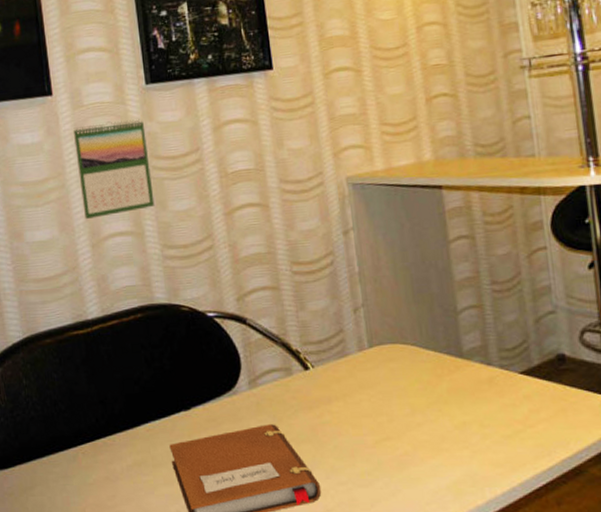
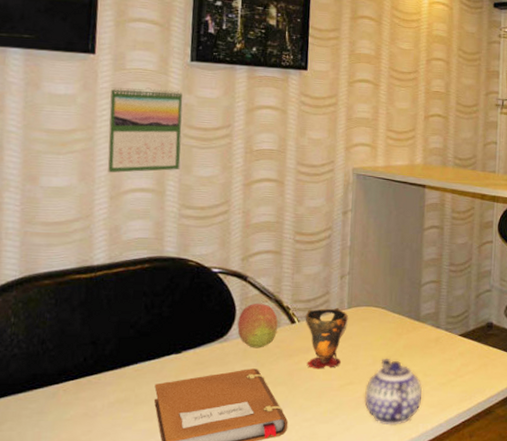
fruit: none [244,349,290,401] -> present [237,304,278,348]
cup: none [319,347,373,423] -> present [305,307,349,369]
teapot: none [407,407,483,490] -> present [365,359,422,426]

